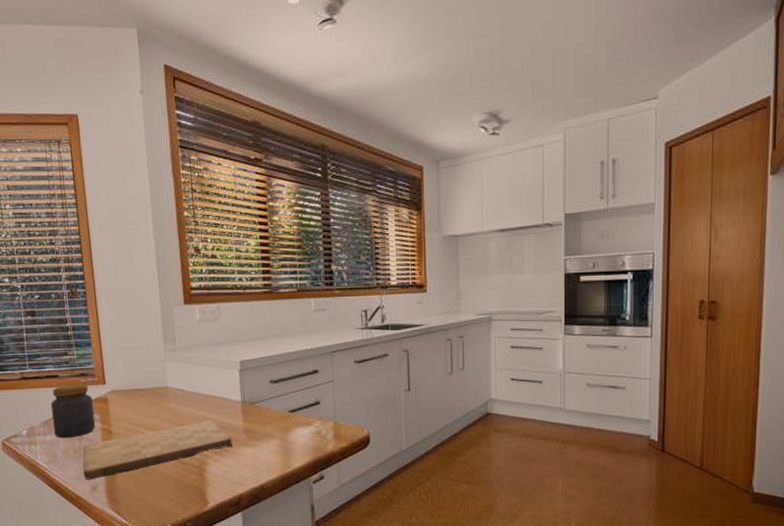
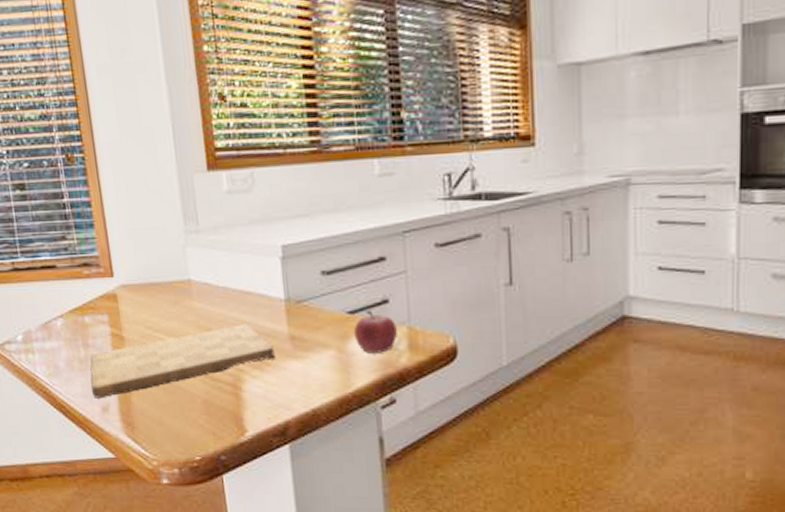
jar: present [50,383,96,438] -> none [48,275,104,346]
fruit: none [293,409,326,442] -> present [353,310,397,353]

